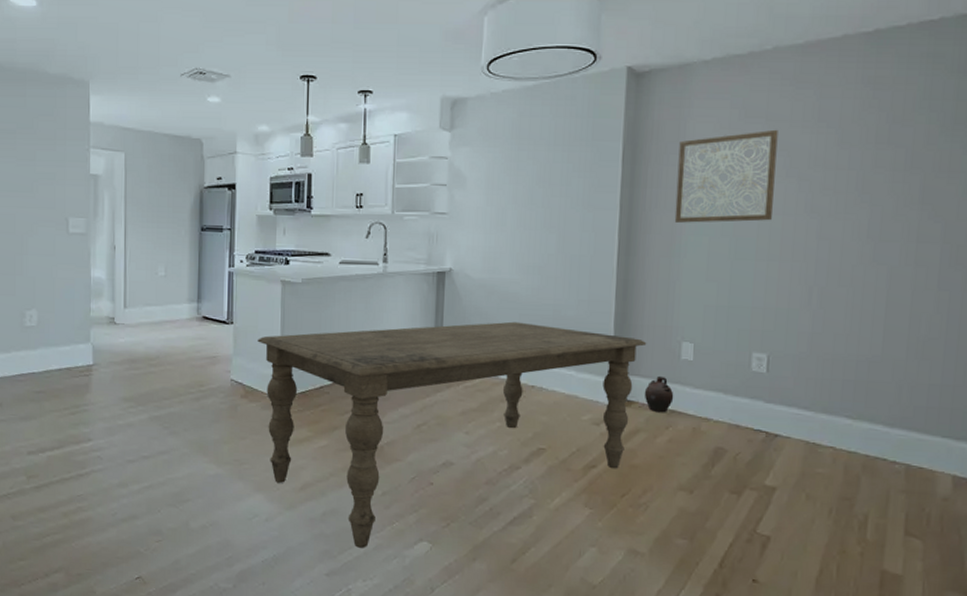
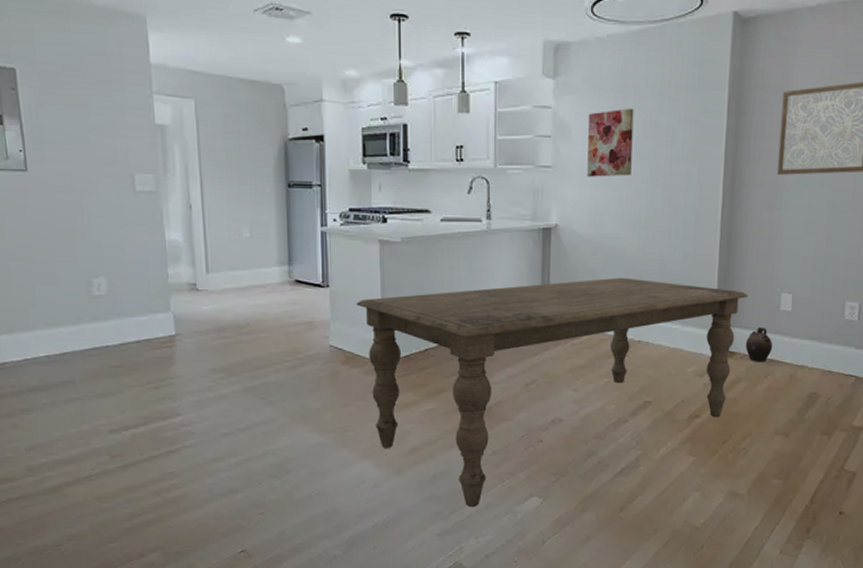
wall art: none [481,158,528,224] -> present [587,108,634,177]

